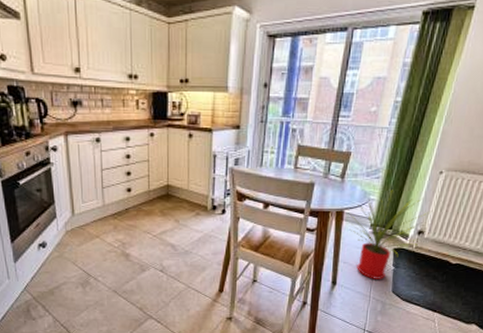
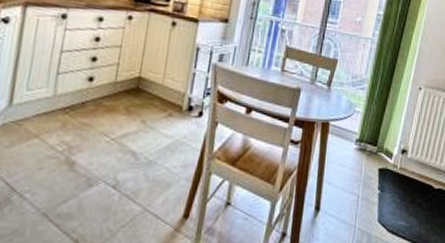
house plant: present [349,189,432,279] -> none [335,102,413,205]

